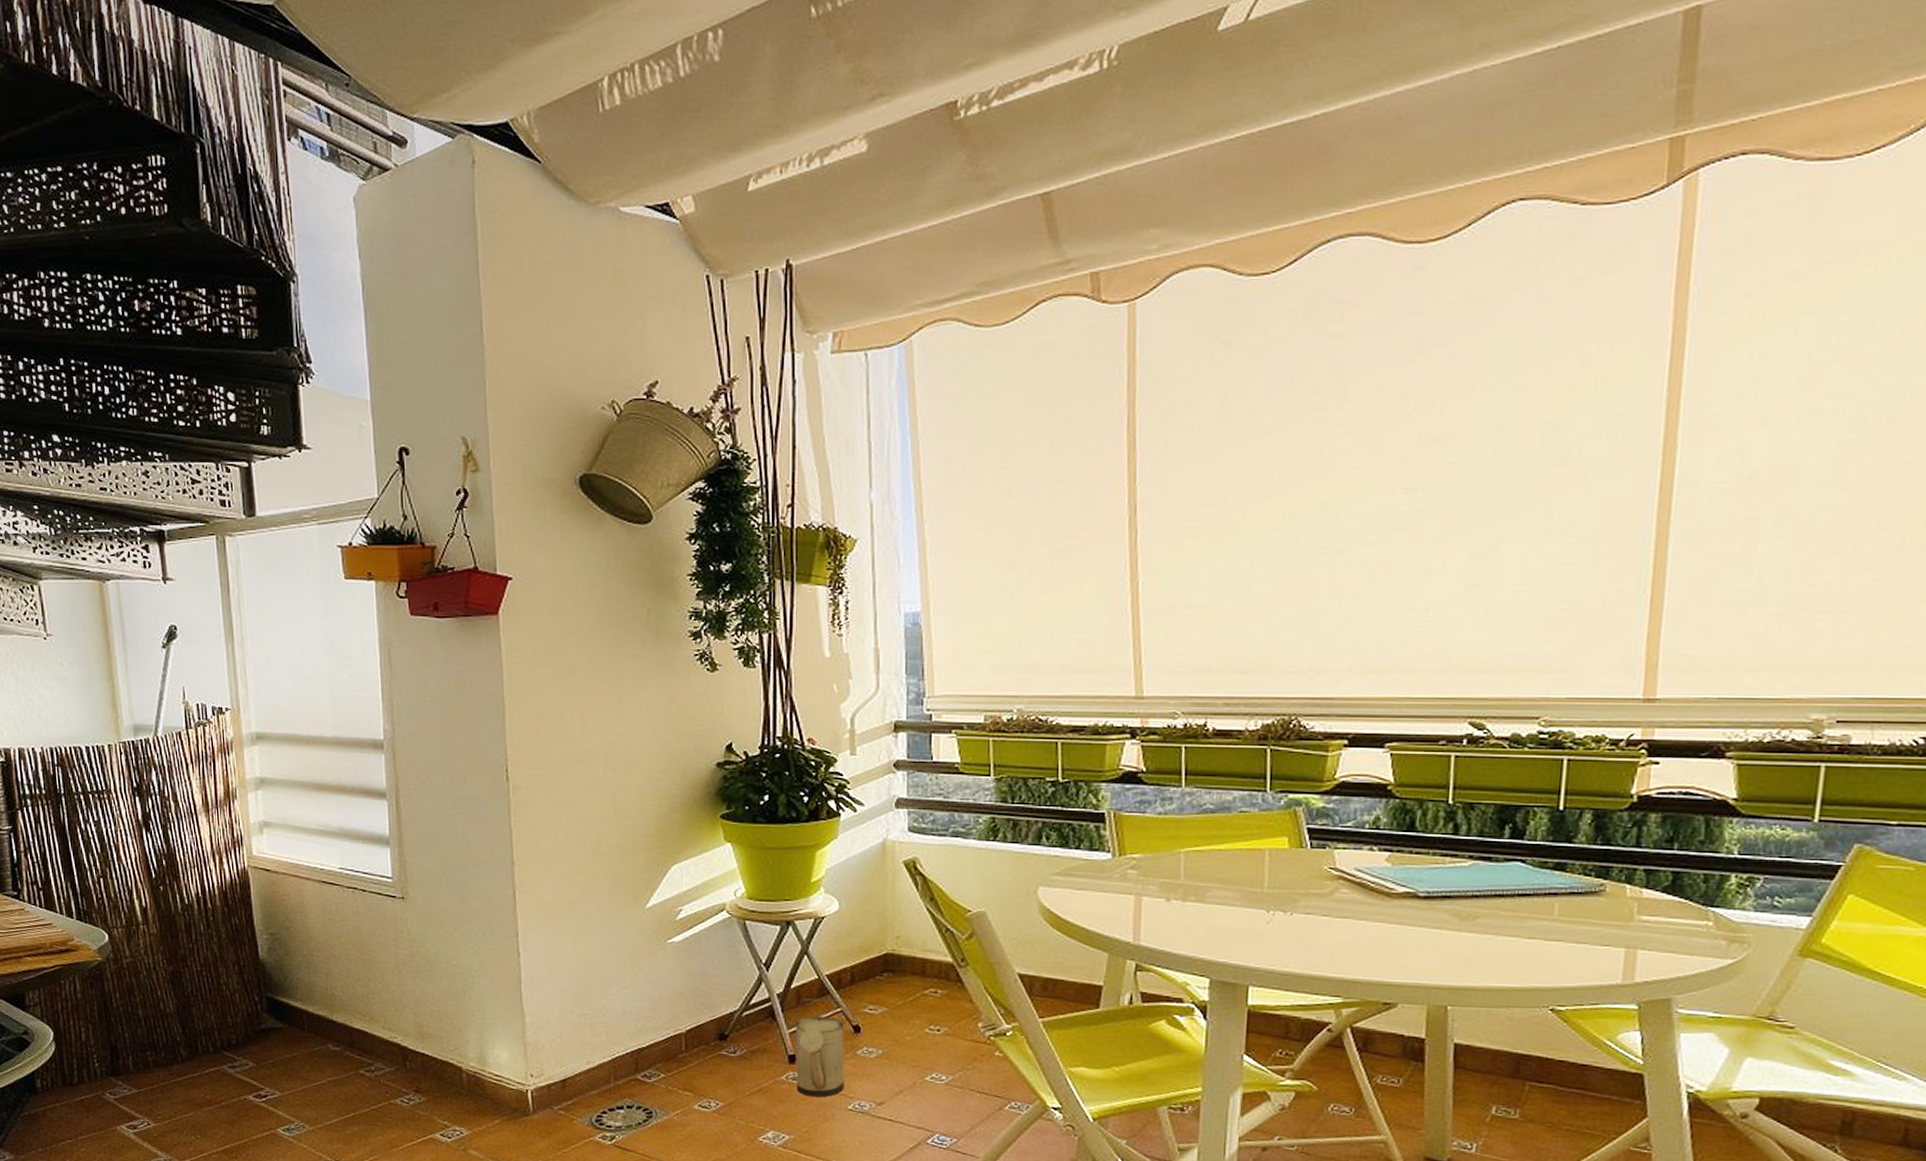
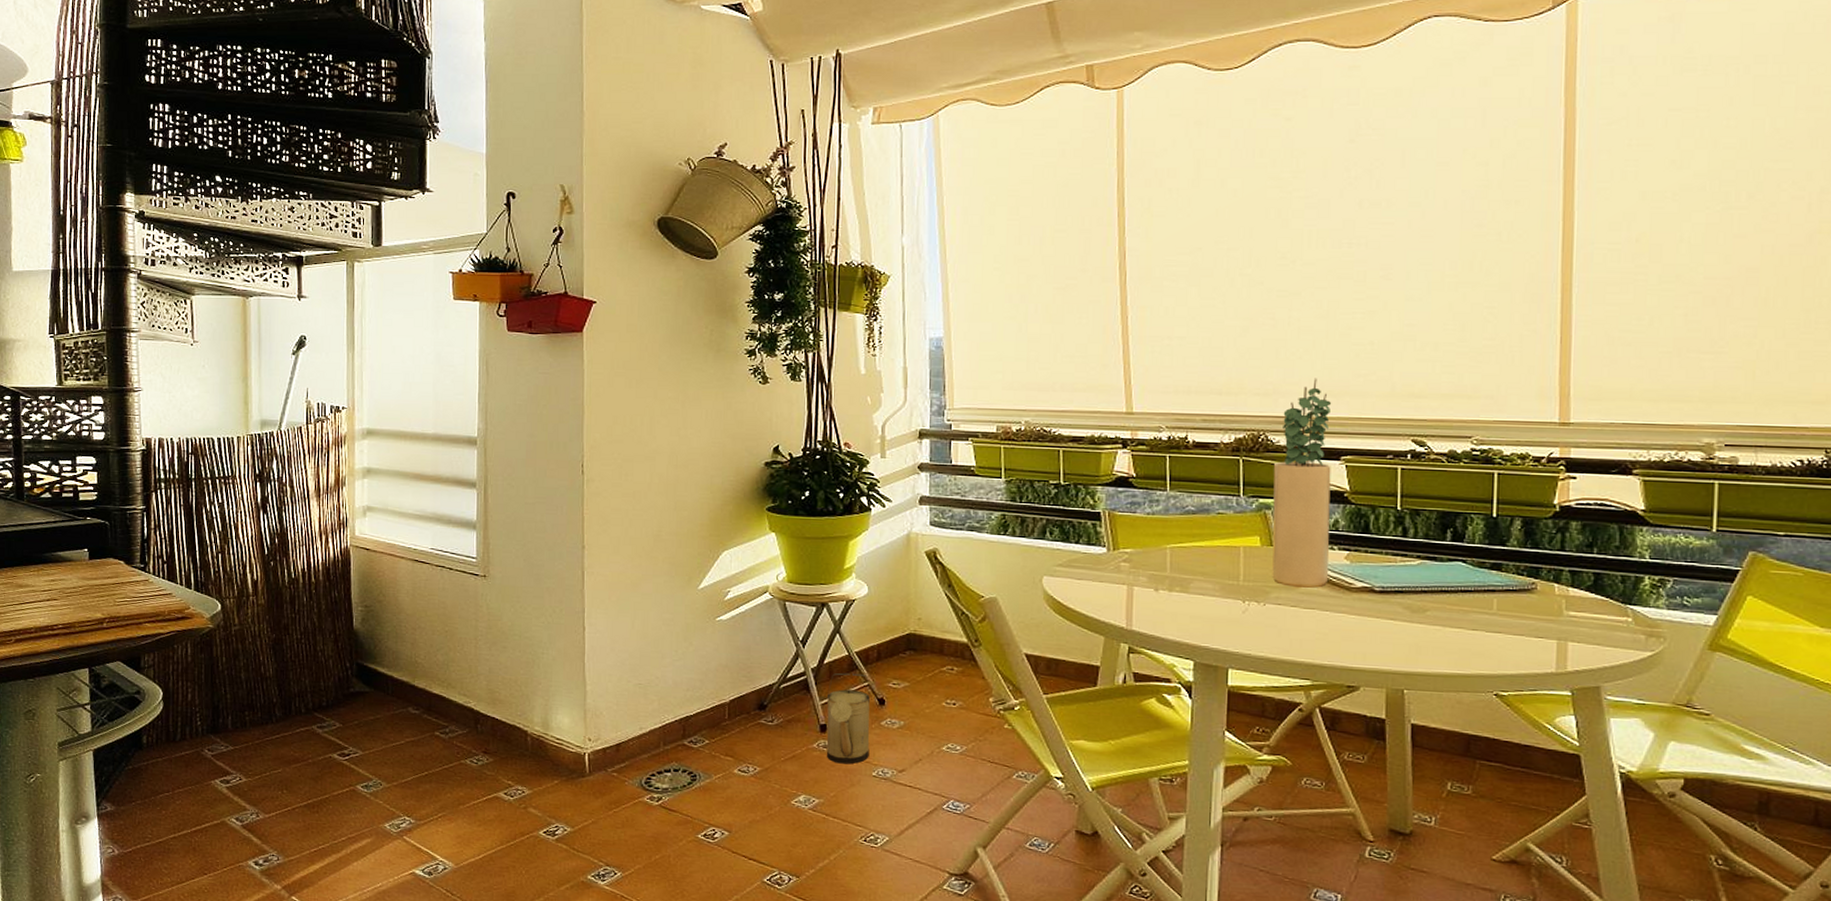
vase: none [1301,651,1377,895] -> present [1272,378,1332,588]

